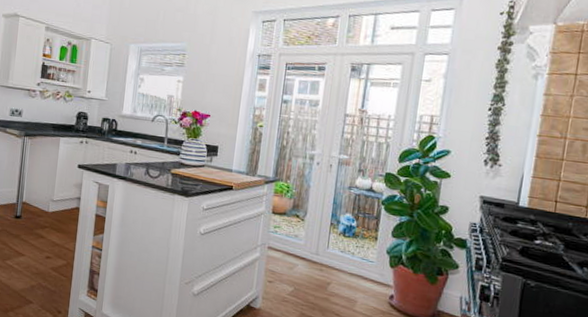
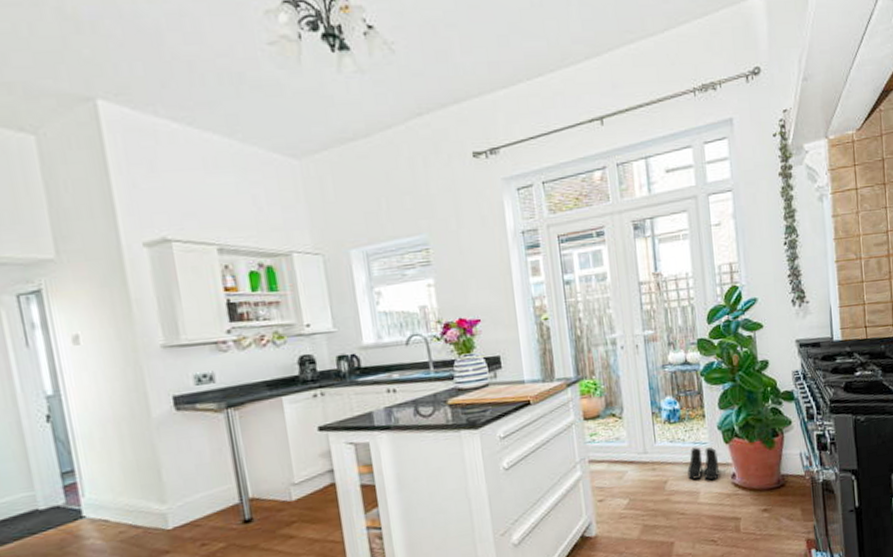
boots: none [350,262,381,296] -> present [687,447,719,481]

